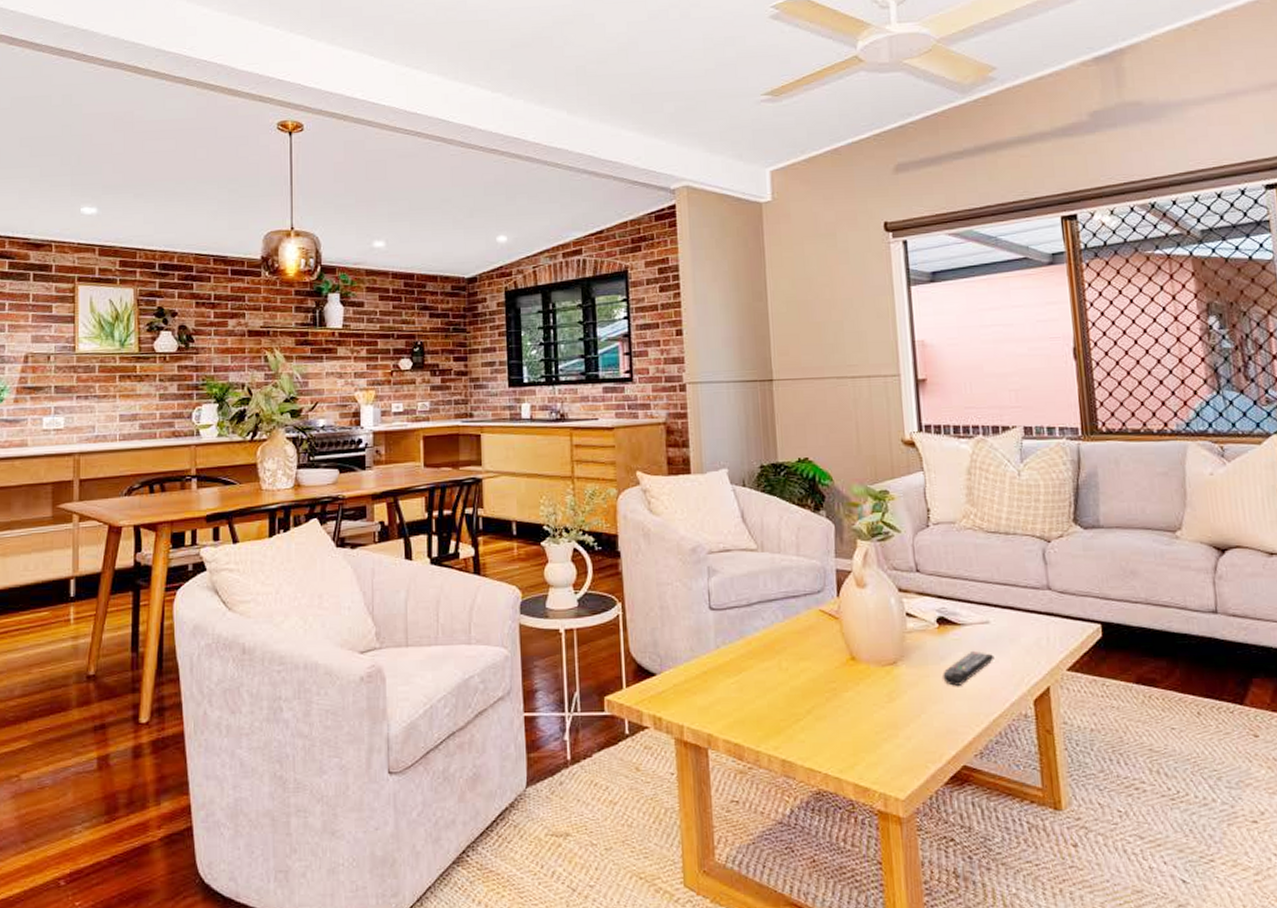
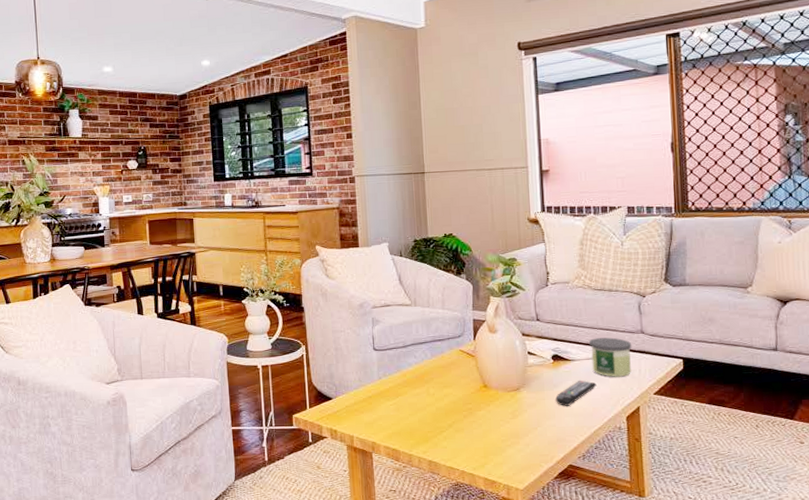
candle: none [983,595,1037,647] -> present [589,337,632,377]

